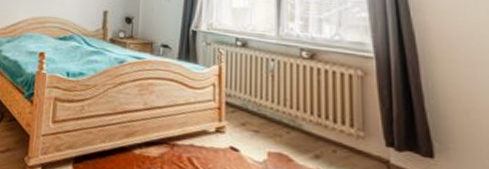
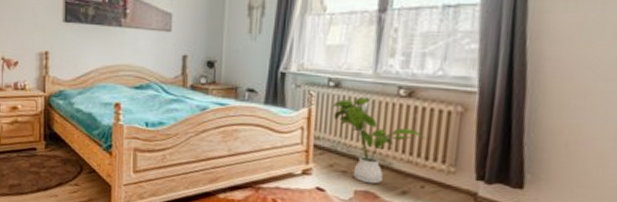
house plant: none [241,57,331,146] -> present [332,97,426,184]

